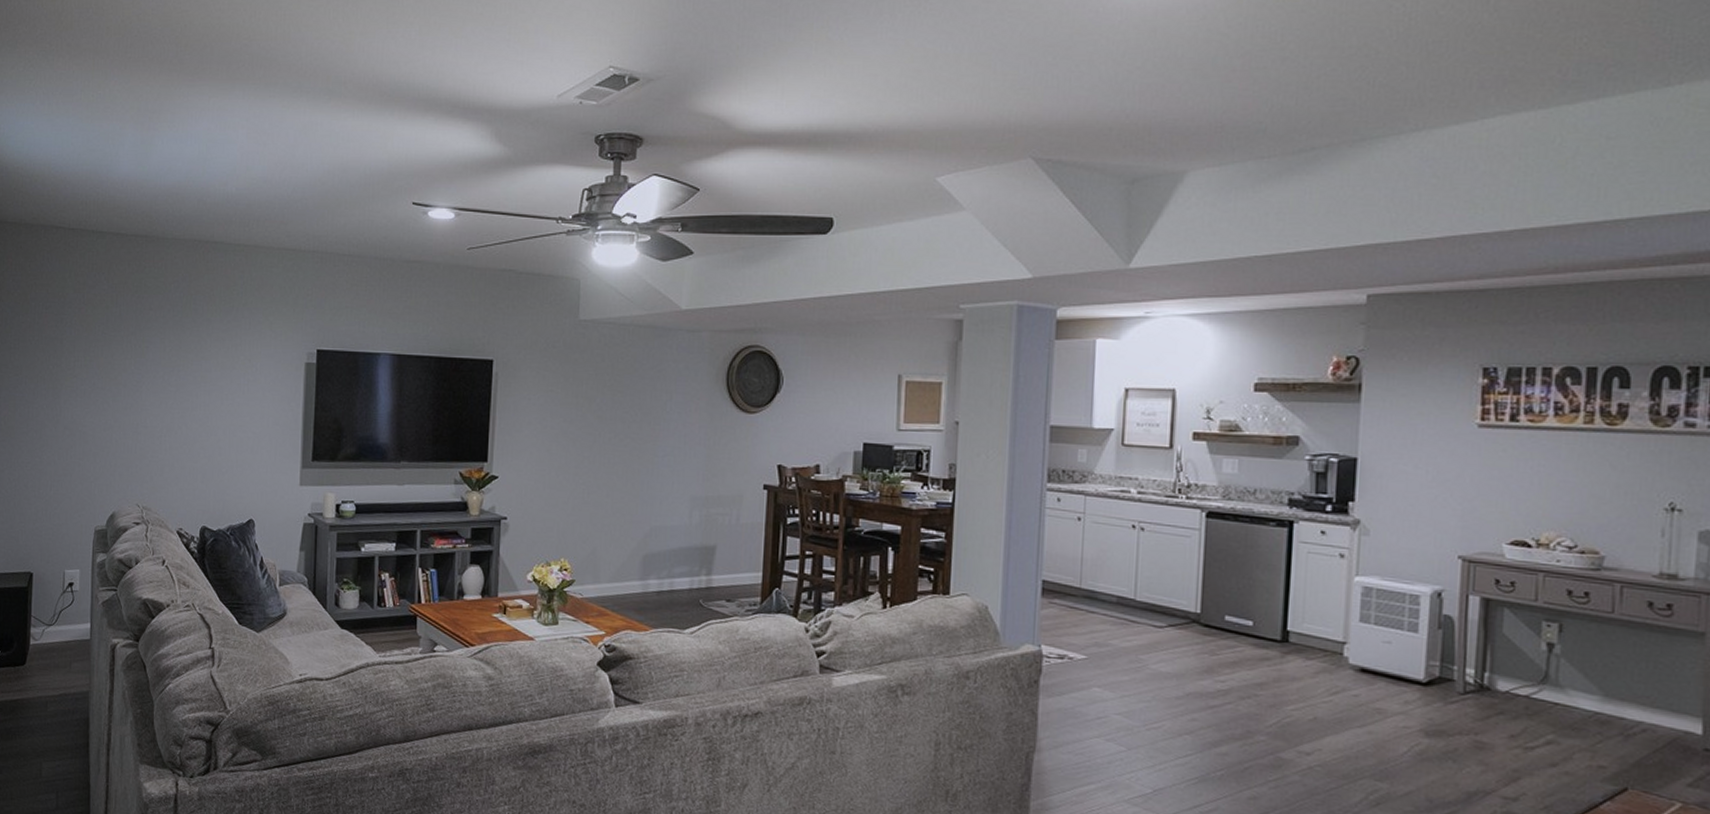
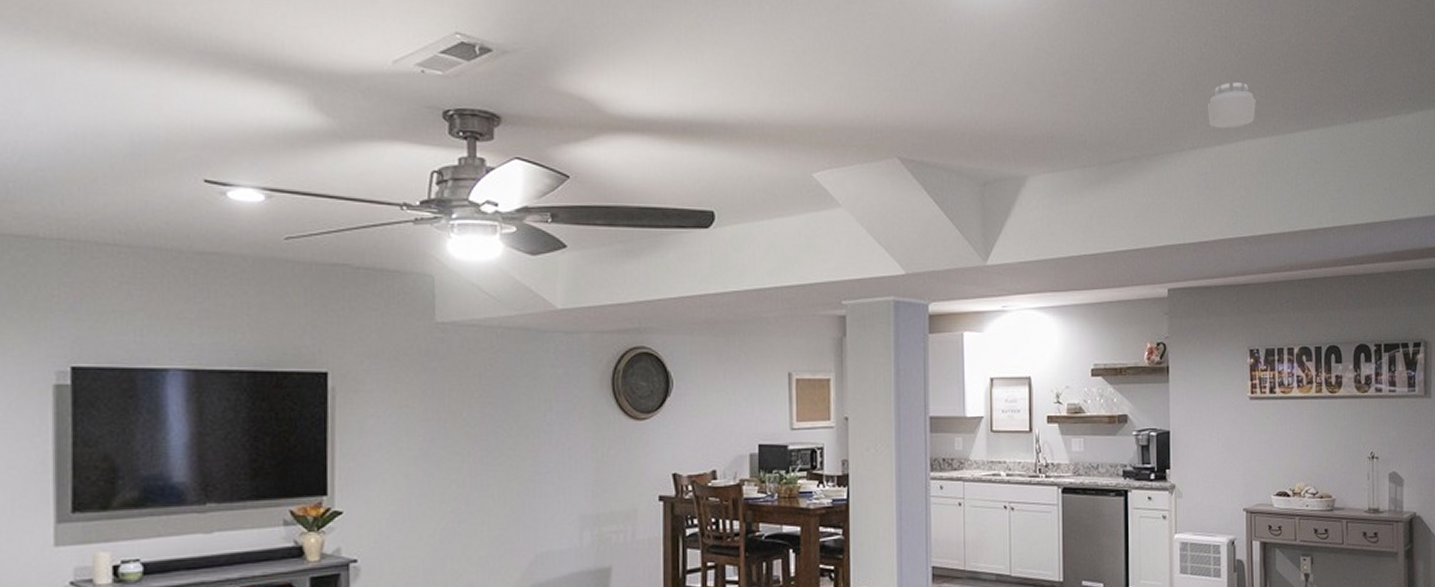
smoke detector: none [1440,47,1517,104] -> present [1207,82,1256,129]

